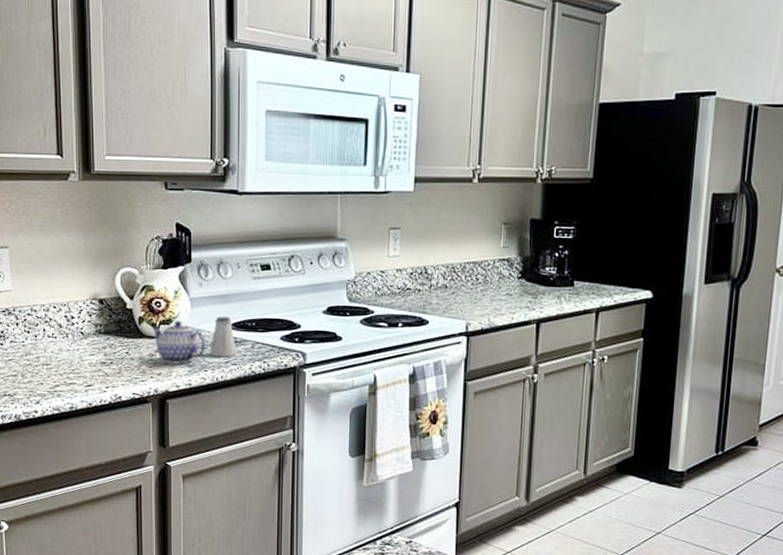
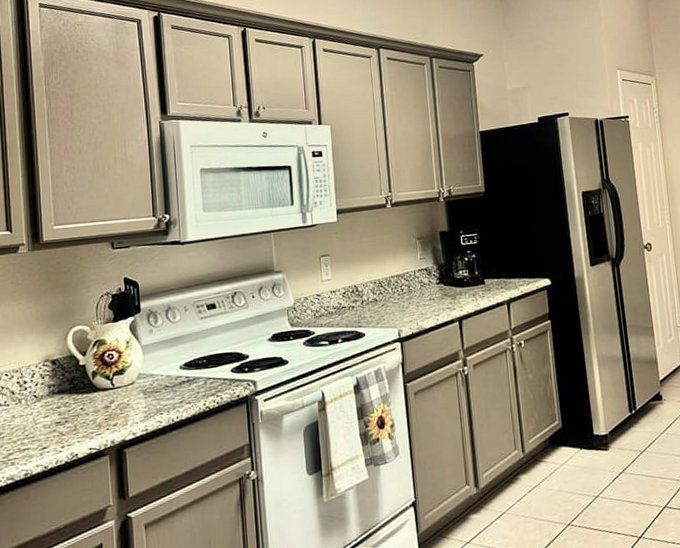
teapot: present [151,320,206,364] -> none [105,368,160,413]
saltshaker: present [209,316,237,357] -> none [163,358,190,399]

